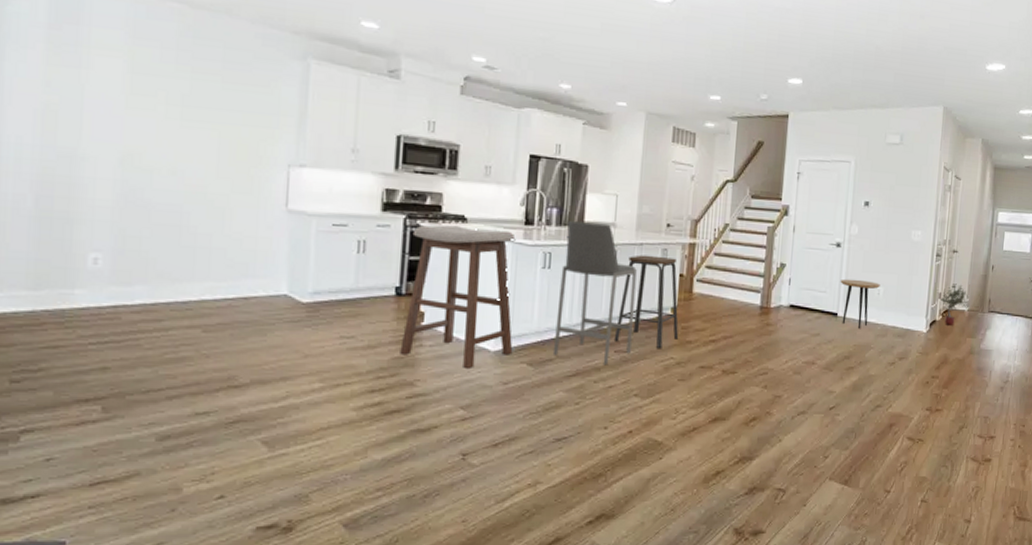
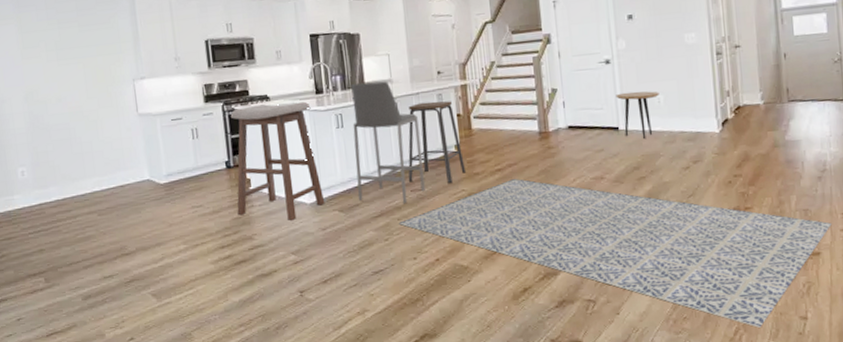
area rug: none [595,353,1005,528] -> present [399,179,832,328]
potted tree: present [941,283,969,325] -> none [730,78,763,122]

